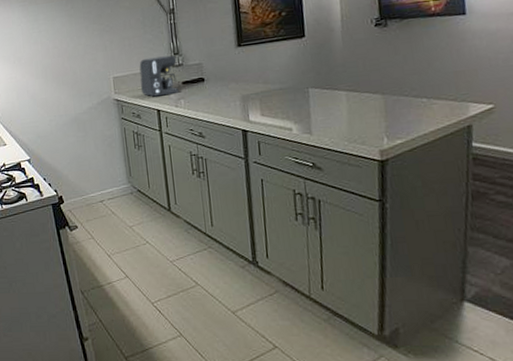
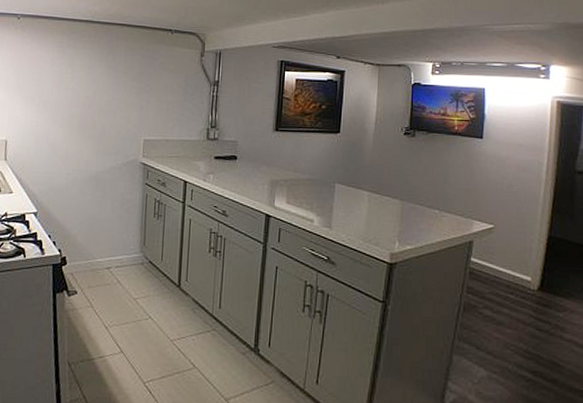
coffee maker: present [139,55,179,97] -> none [171,126,213,168]

